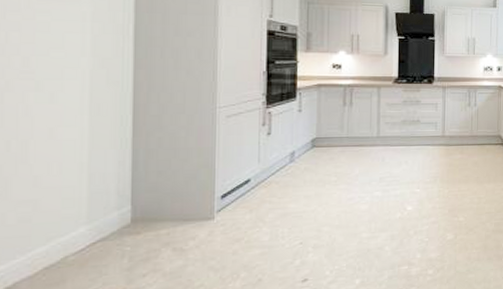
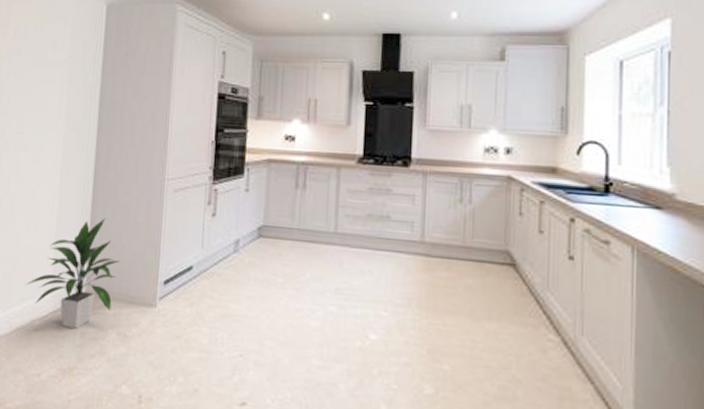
indoor plant: none [52,148,171,256] -> present [26,218,120,329]

